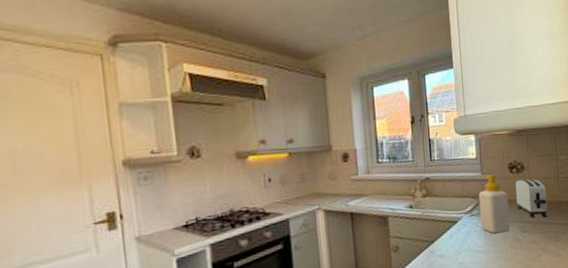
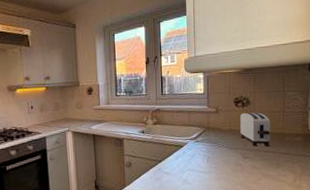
soap bottle: present [478,174,511,234] -> none [204,107,233,158]

